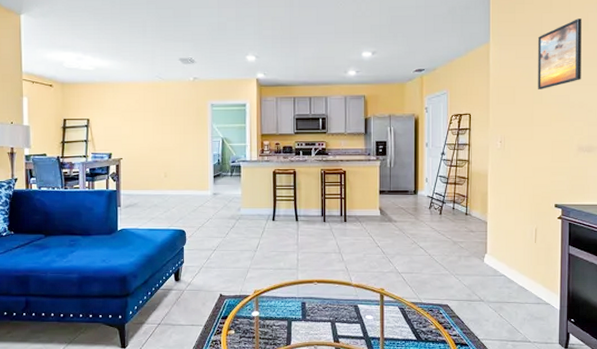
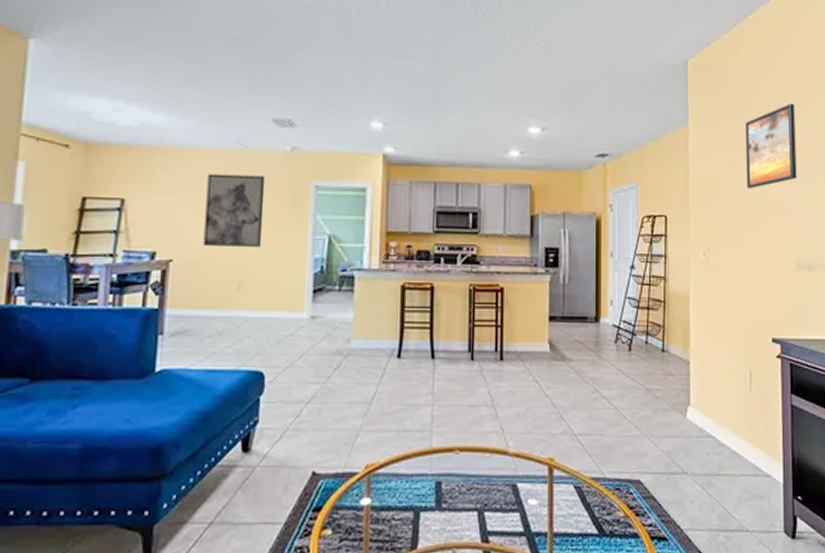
wall art: none [140,99,178,148] -> present [203,173,266,247]

